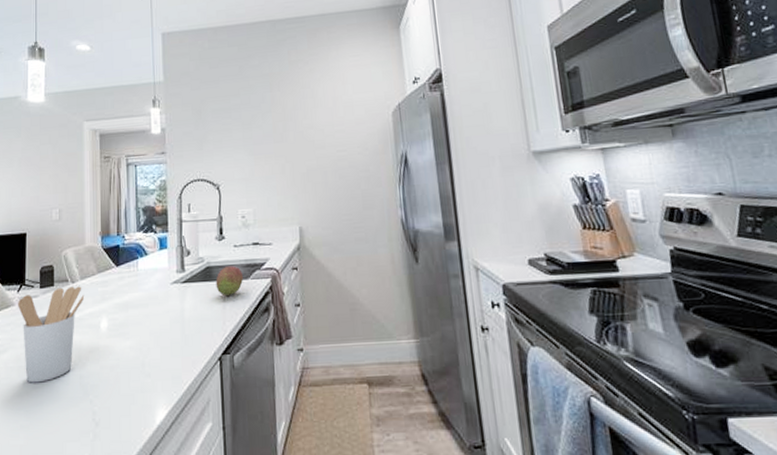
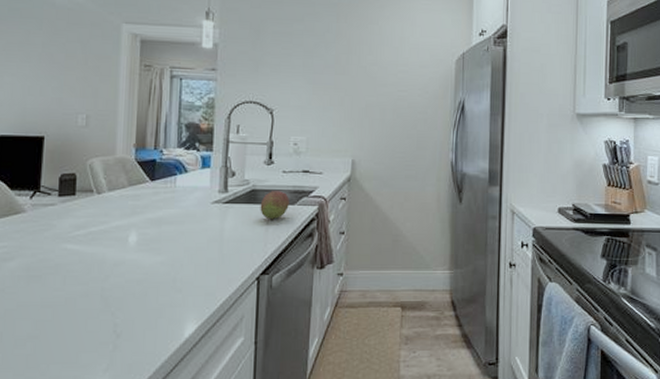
utensil holder: present [18,286,85,383] -> none [30,197,112,293]

